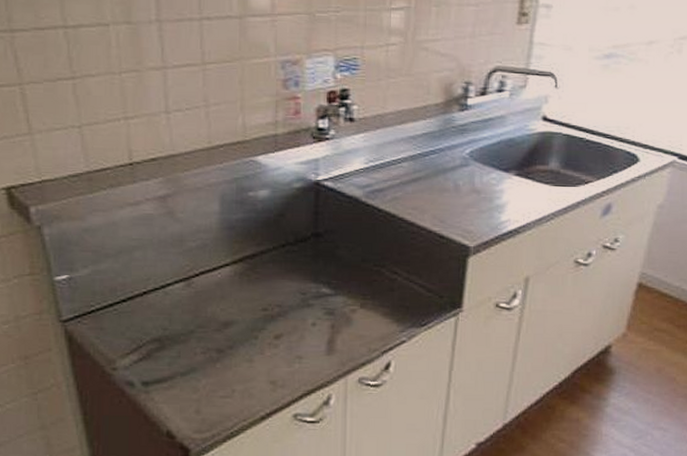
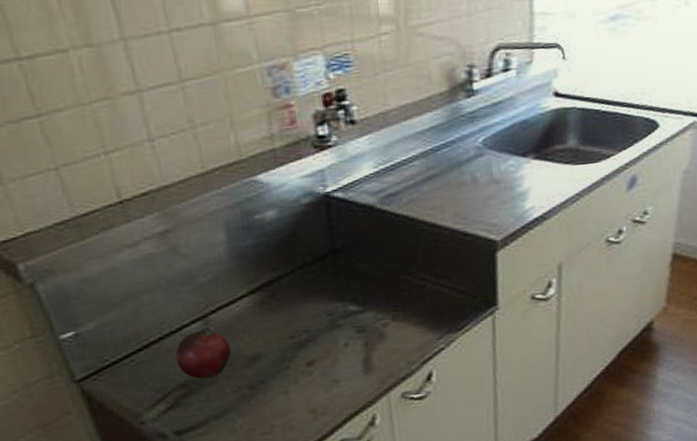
fruit: none [155,289,207,337] -> present [176,327,231,379]

